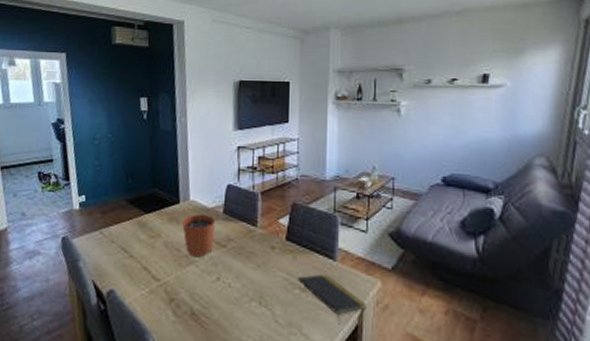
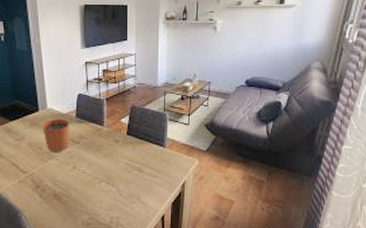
notepad: present [297,274,366,323] -> none [136,158,187,192]

